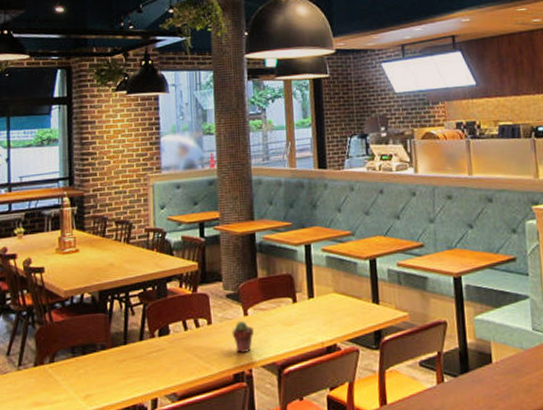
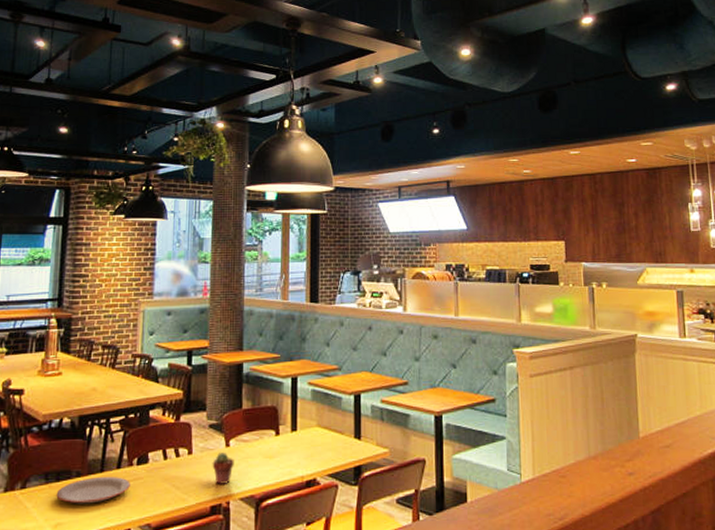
plate: none [83,348,154,376] -> present [56,477,130,504]

